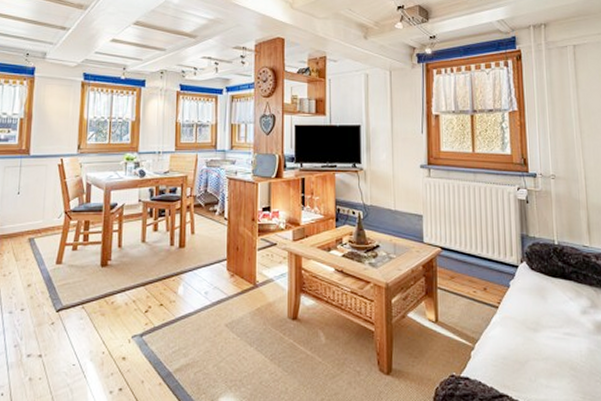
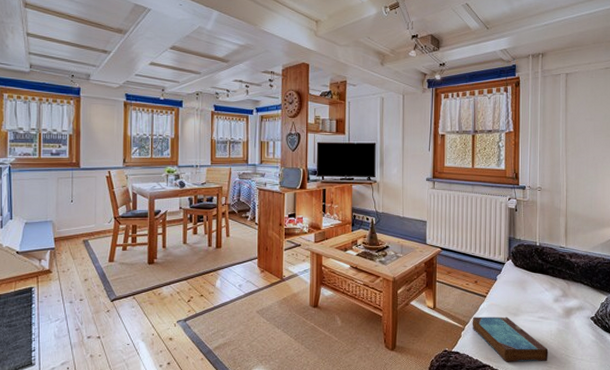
book: none [483,332,580,391] -> present [472,316,548,362]

